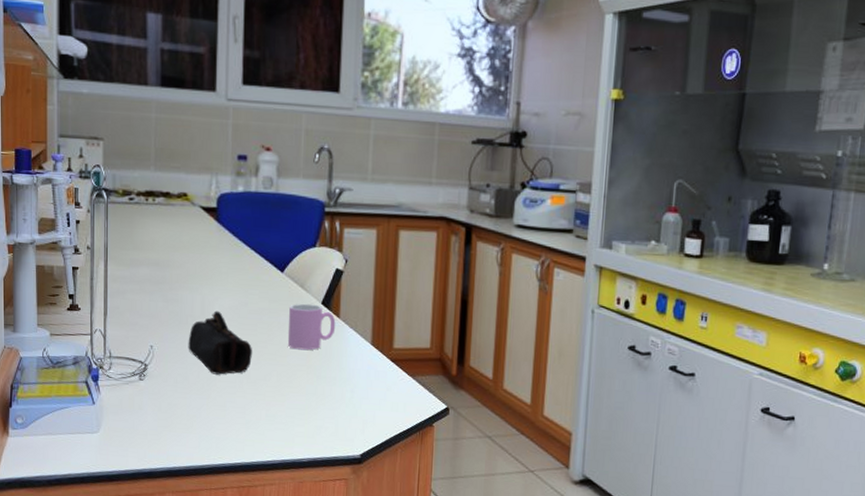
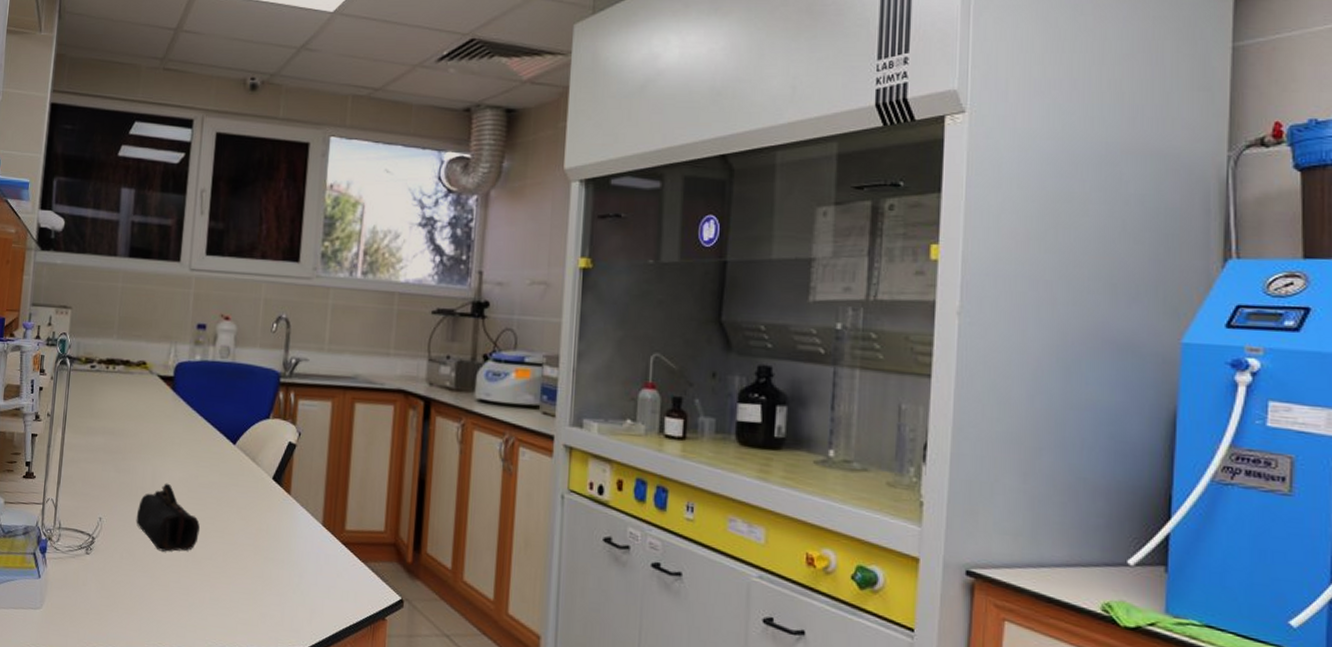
cup: present [287,303,336,351] -> none [235,478,287,529]

